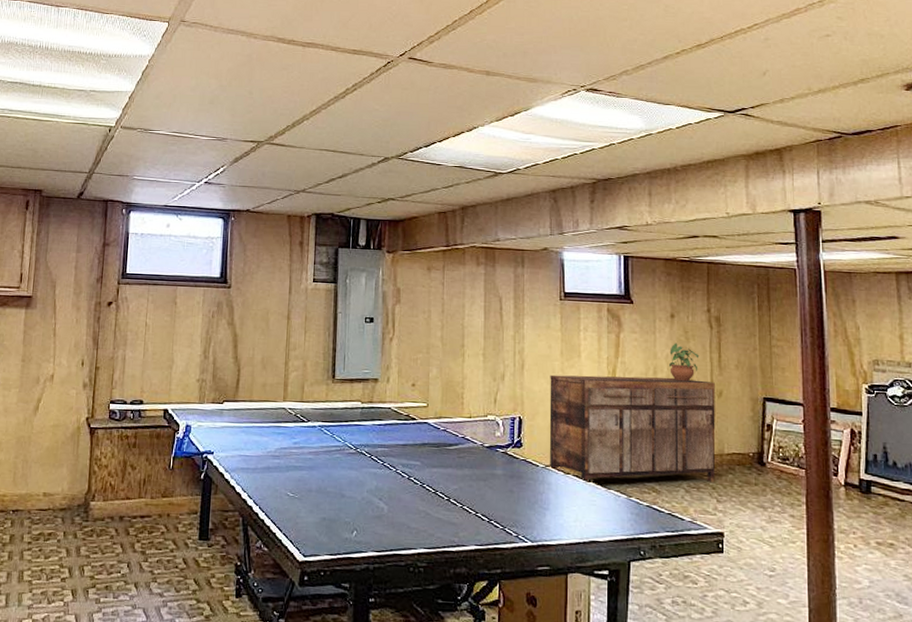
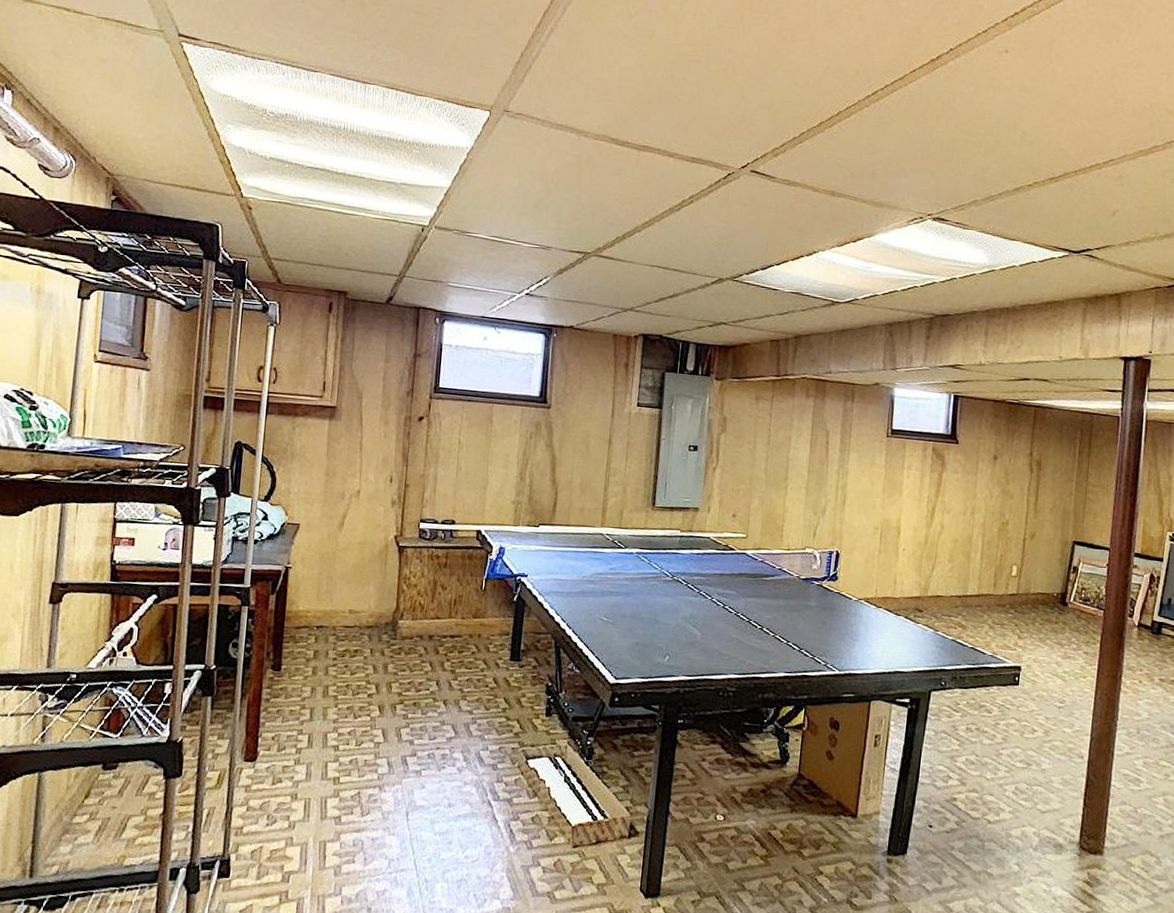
sideboard: present [549,374,716,482] -> none [863,511,1029,620]
potted plant: present [668,343,700,382] -> none [986,484,1017,523]

